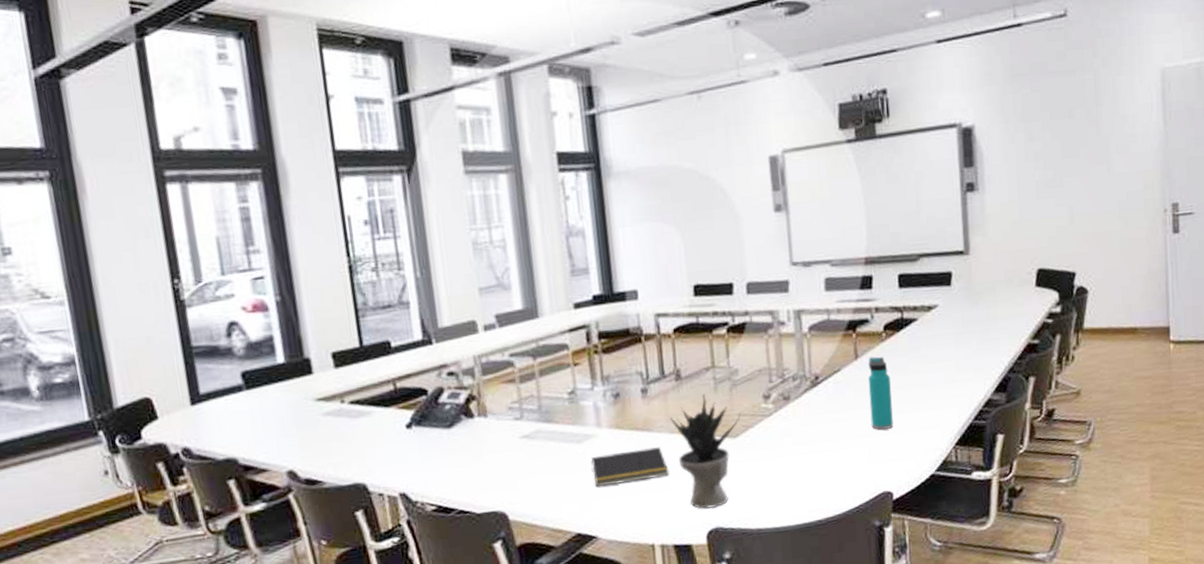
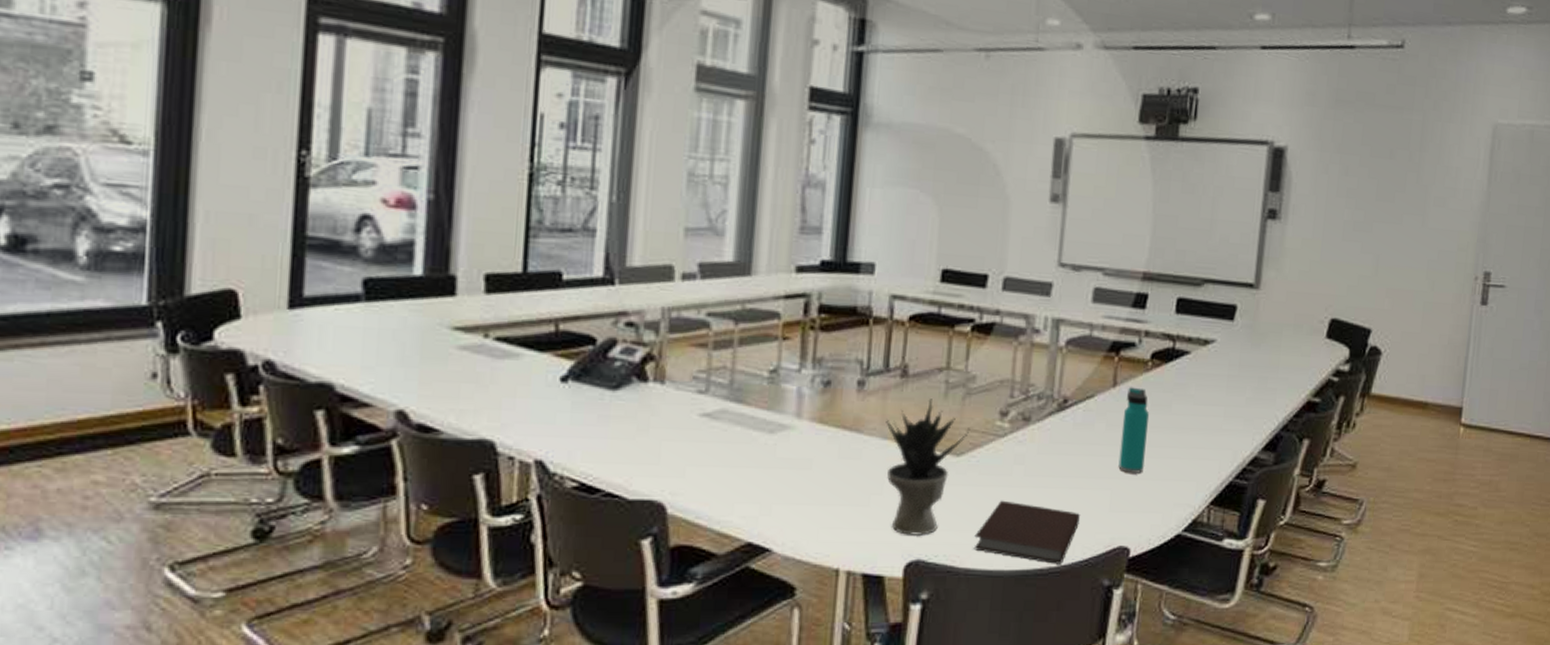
notepad: present [590,447,670,487] -> none [780,451,873,491]
notebook: none [760,468,846,515] -> present [973,500,1080,564]

